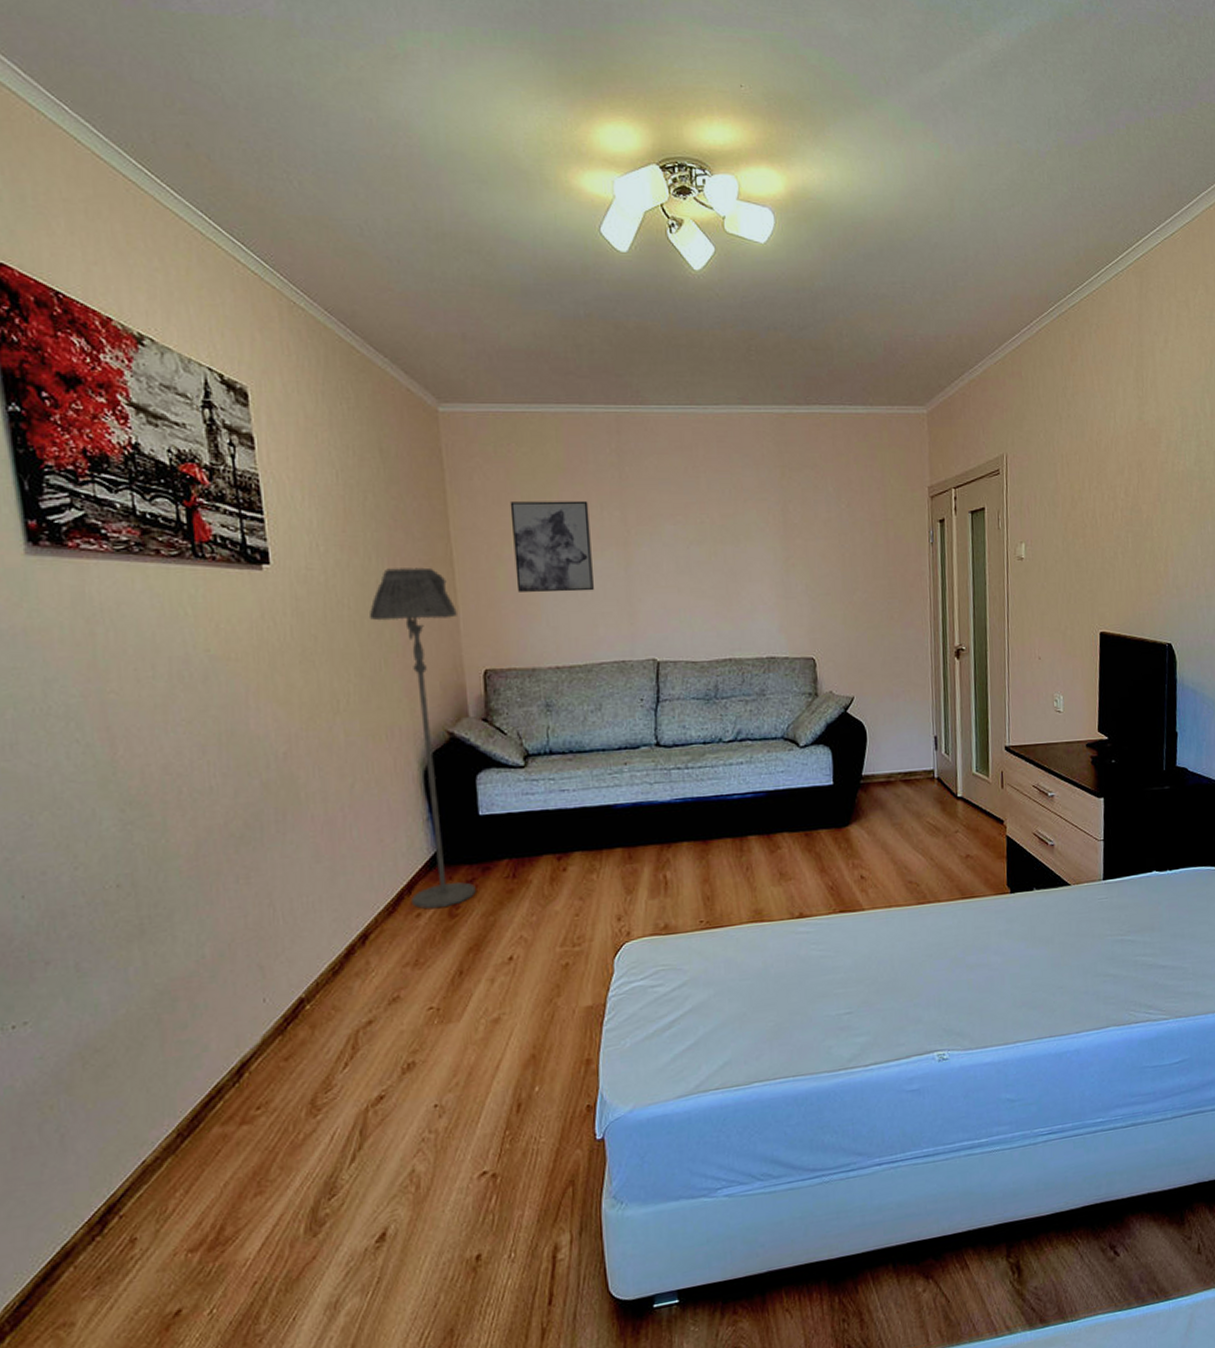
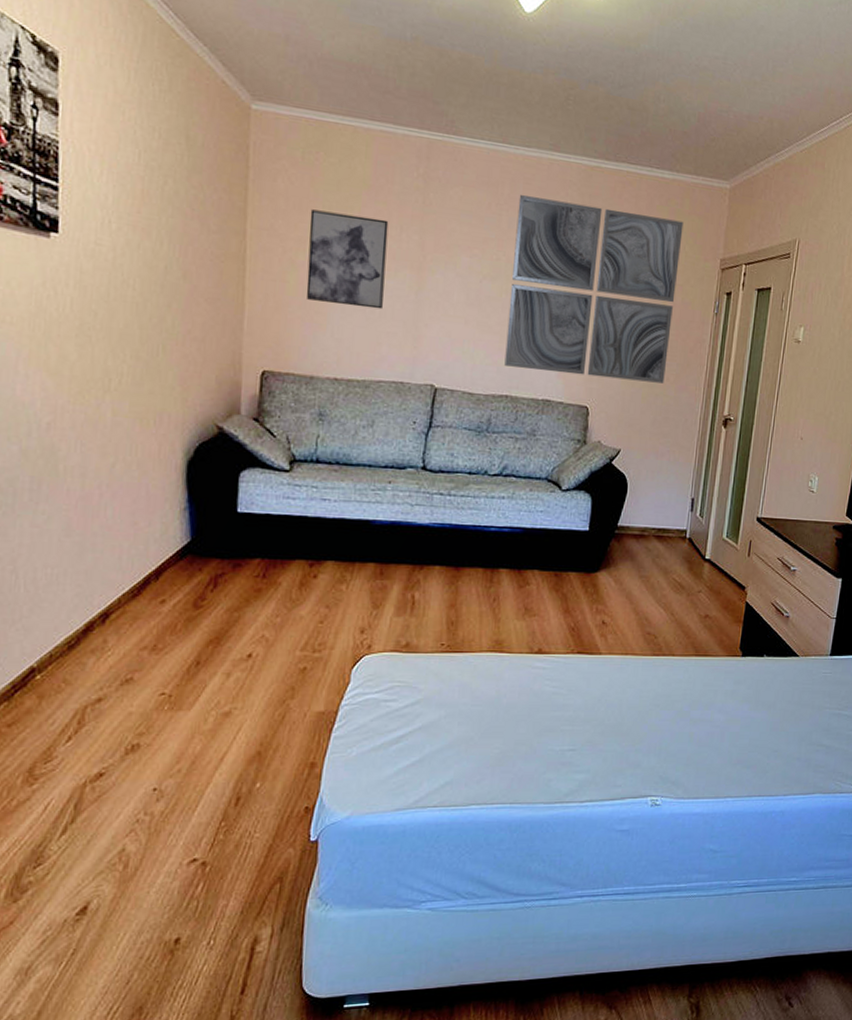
floor lamp: present [368,567,476,909] -> none [152,256,243,598]
wall art: none [714,453,889,629] -> present [504,195,684,384]

